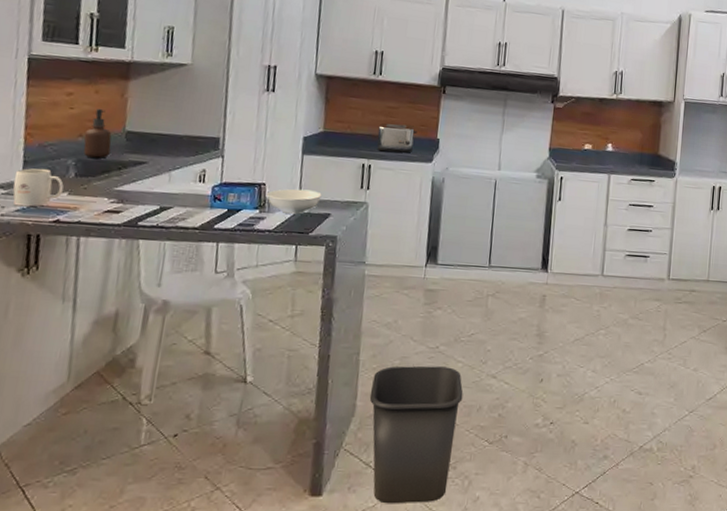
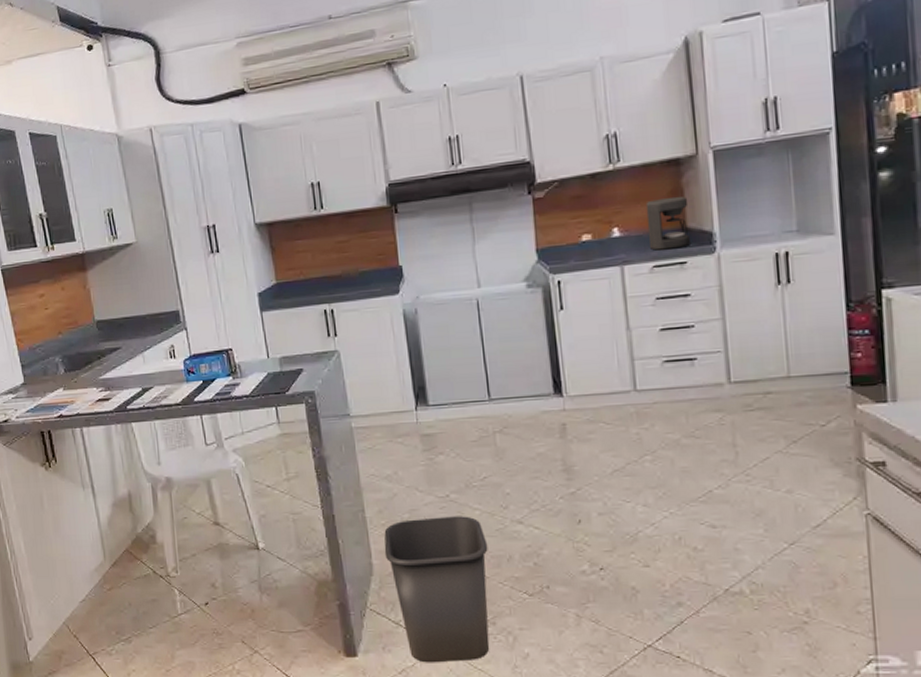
mug: present [12,168,64,207] -> none [17,369,58,407]
soap dispenser: present [83,108,112,159] -> none [62,303,88,353]
bowl: present [267,189,322,214] -> none [236,347,290,376]
toaster: present [377,122,417,153] -> none [332,257,376,293]
coffee maker: none [631,128,663,169] -> present [645,196,690,251]

